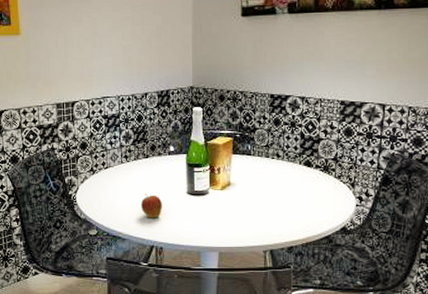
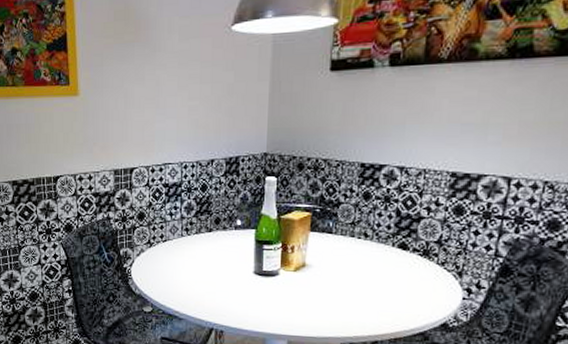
fruit: present [140,193,163,219] -> none [200,271,226,299]

